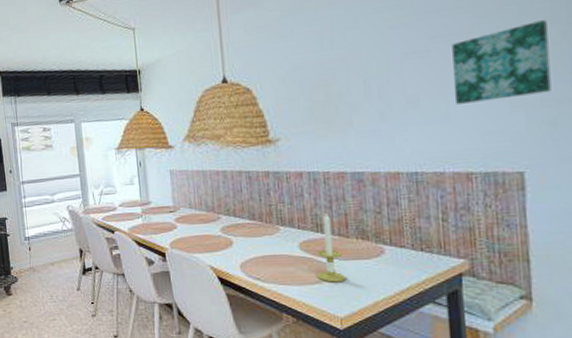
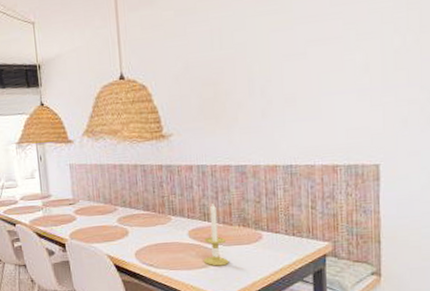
wall art: present [452,20,551,104] -> none [325,28,404,103]

